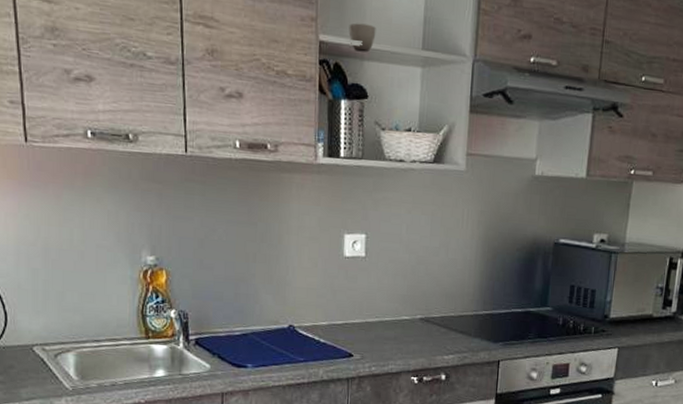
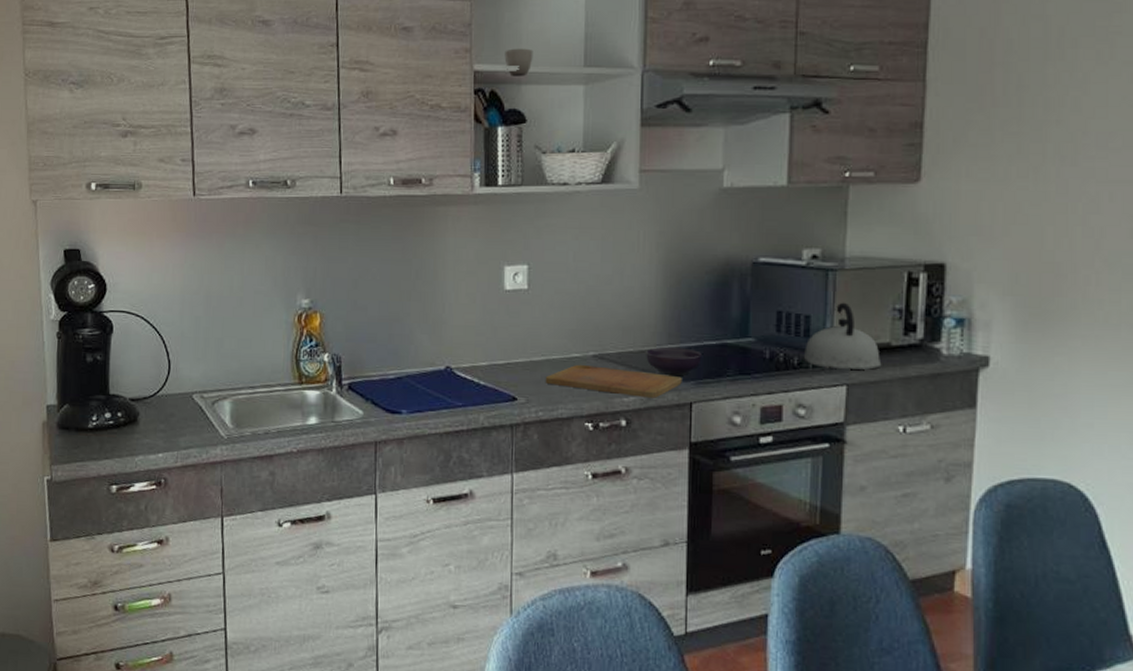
cutting board: none [378,325,493,357] -> present [545,364,682,400]
bowl: none [464,313,510,337] -> present [646,347,702,375]
kettle: none [586,280,645,336] -> present [801,302,882,370]

